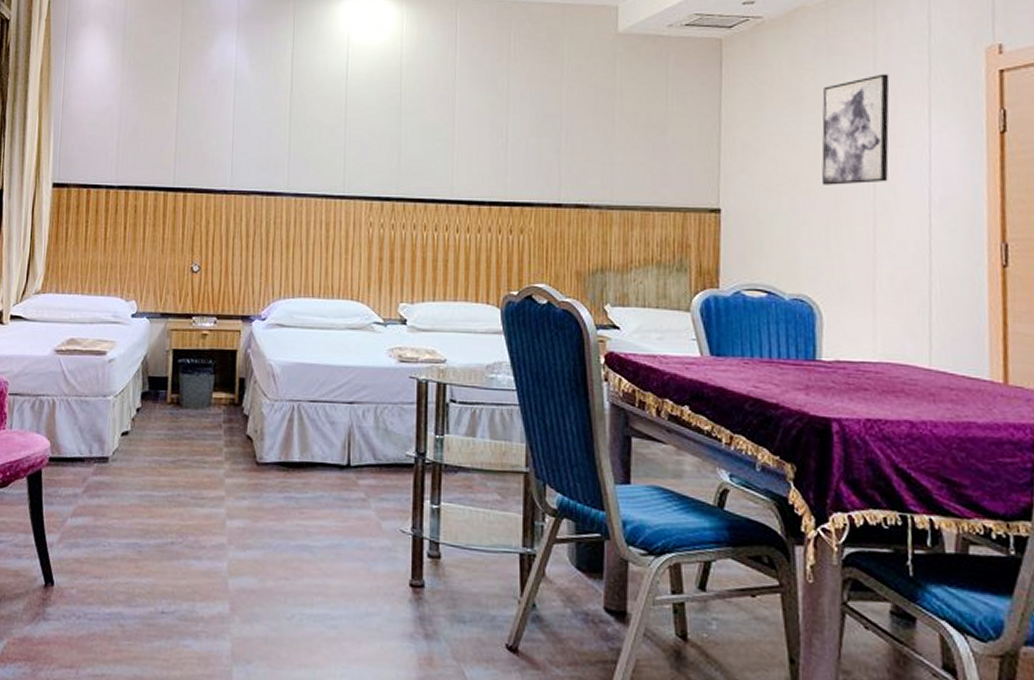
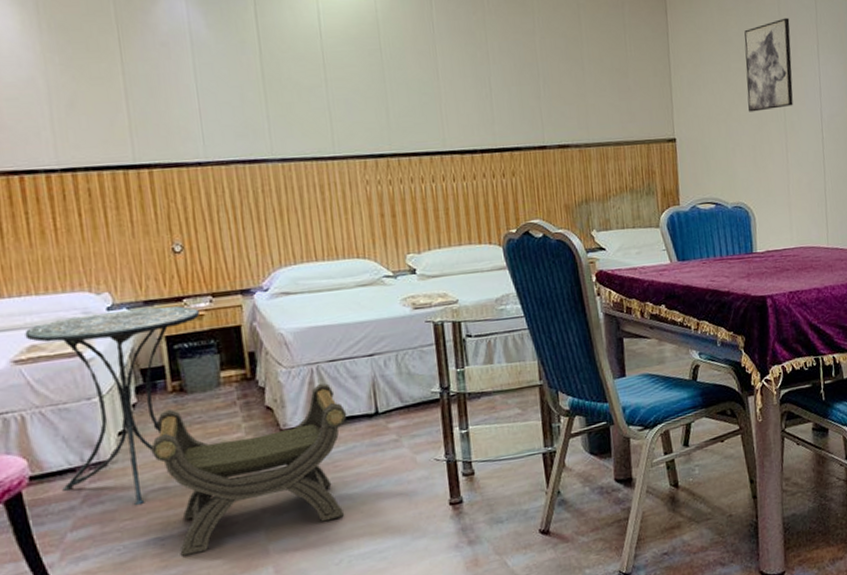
side table: none [68,318,204,508] -> present [25,306,199,506]
stool: none [144,419,320,570] -> present [150,383,347,558]

